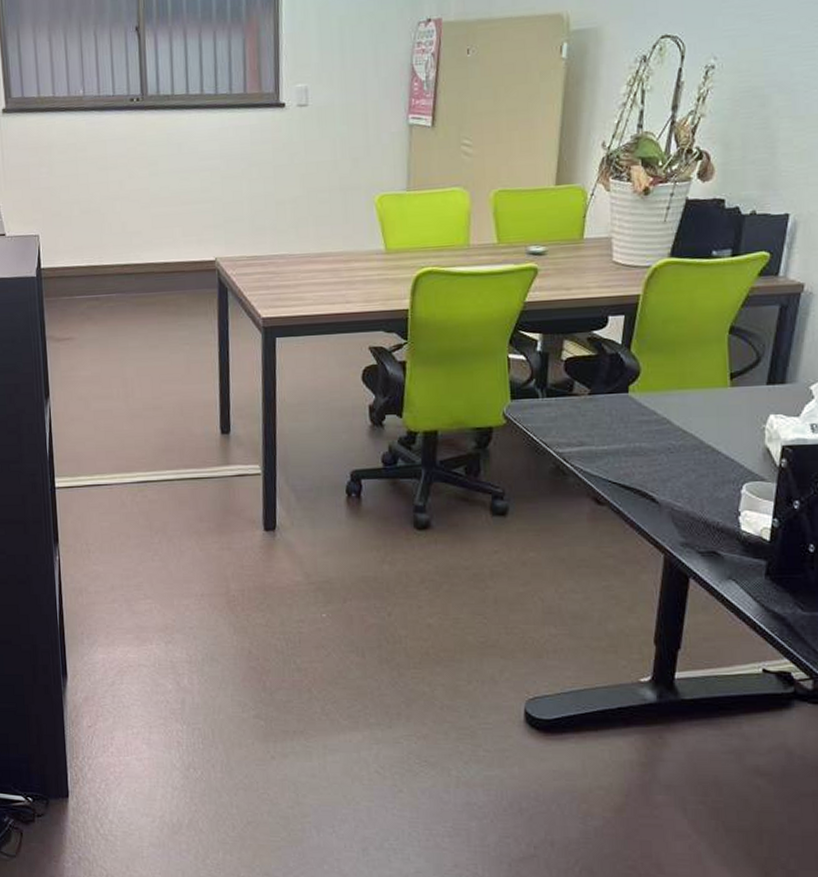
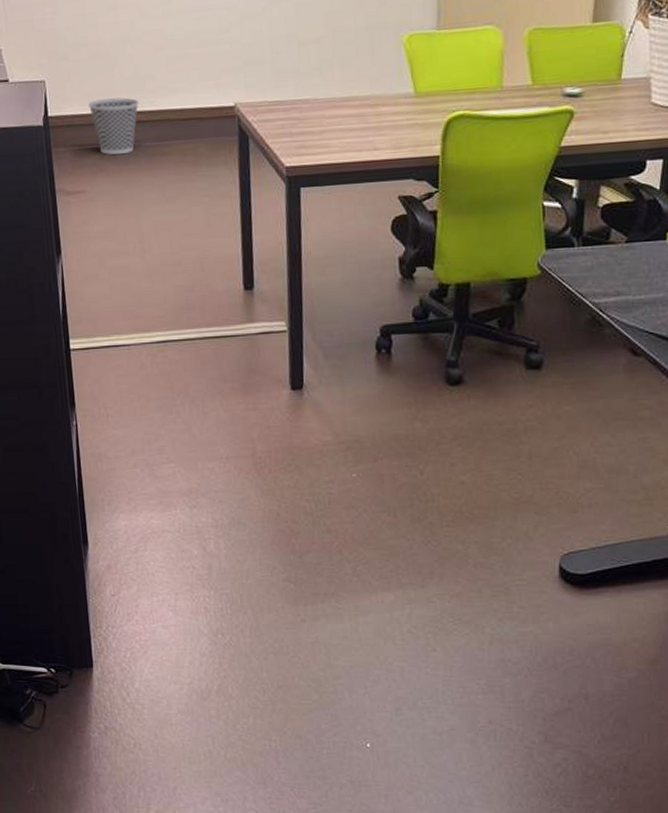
wastebasket: none [79,251,126,305] -> present [88,97,139,156]

